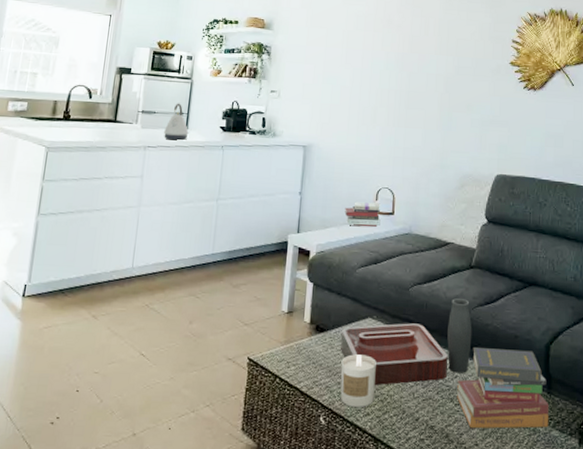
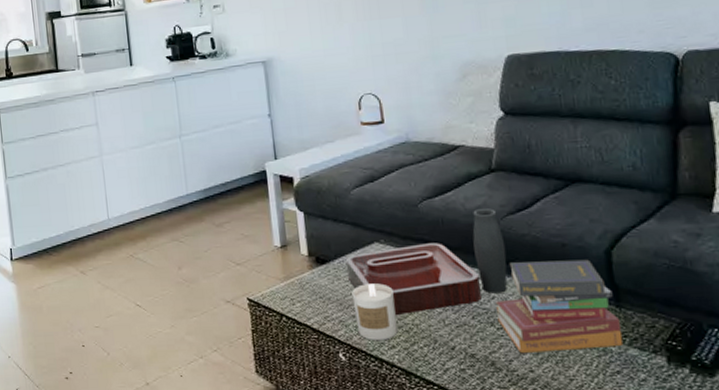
kettle: present [163,103,189,141] -> none [108,39,135,81]
books: present [345,202,381,227] -> none [324,112,370,142]

